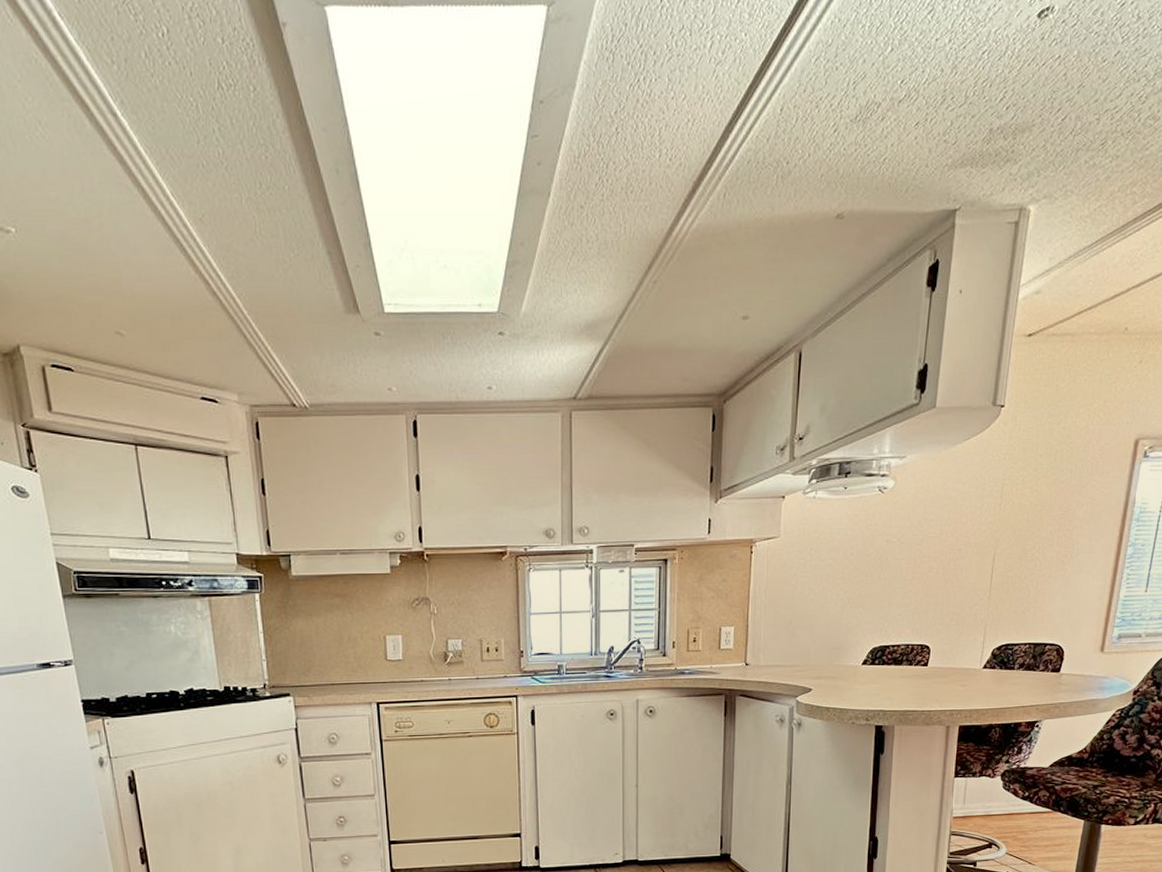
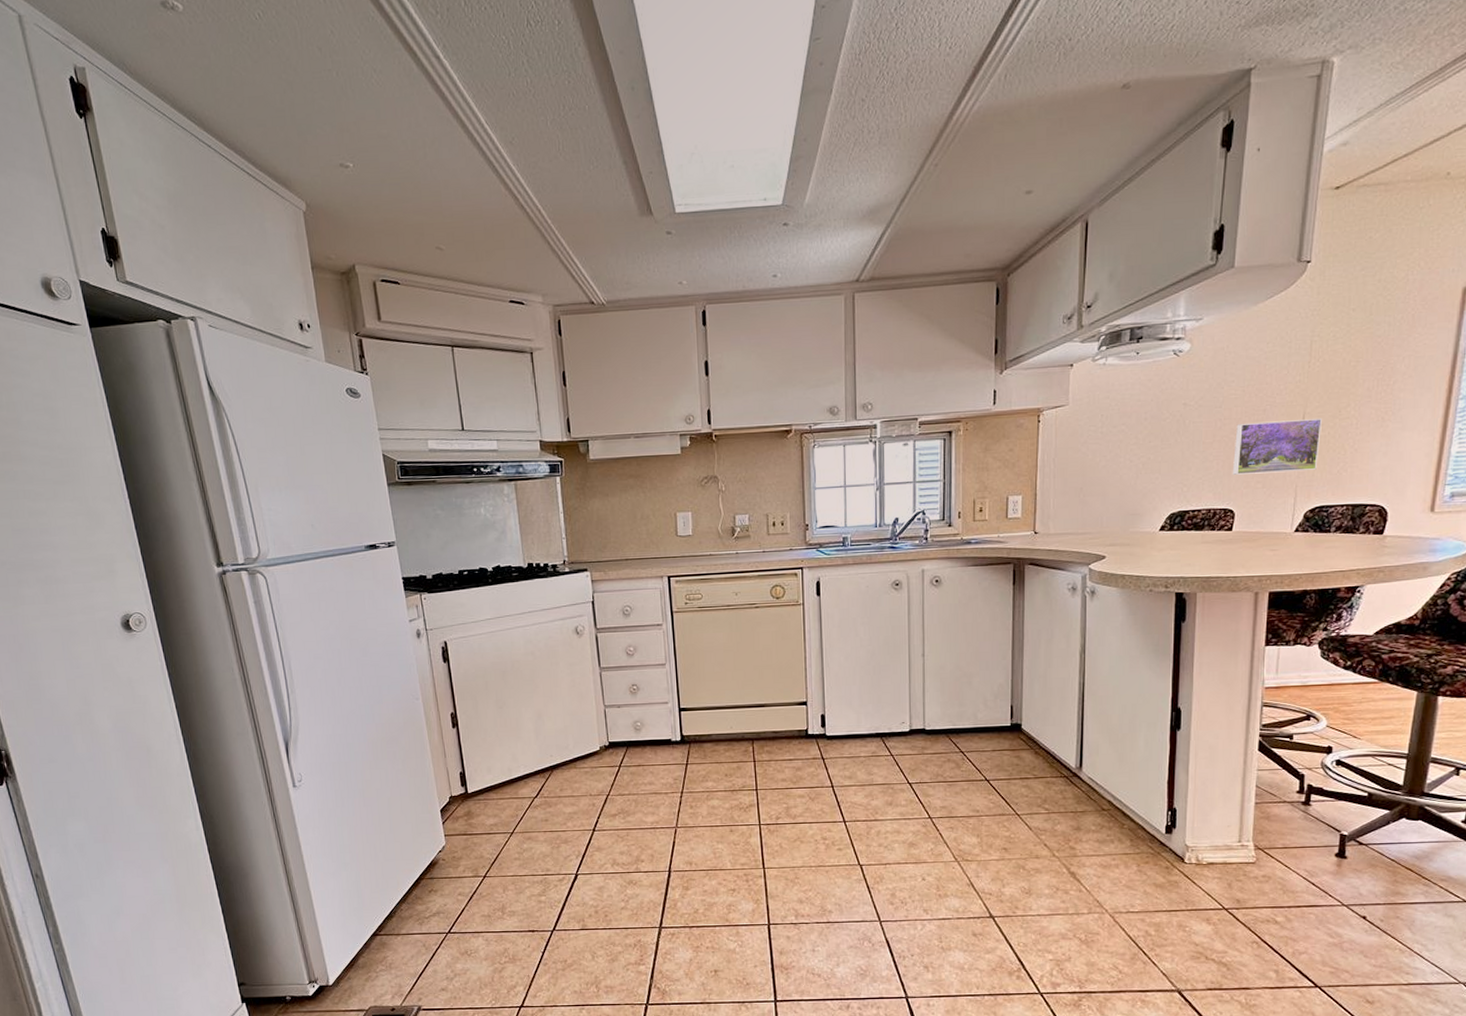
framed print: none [929,559,1010,612] -> present [1232,417,1322,475]

